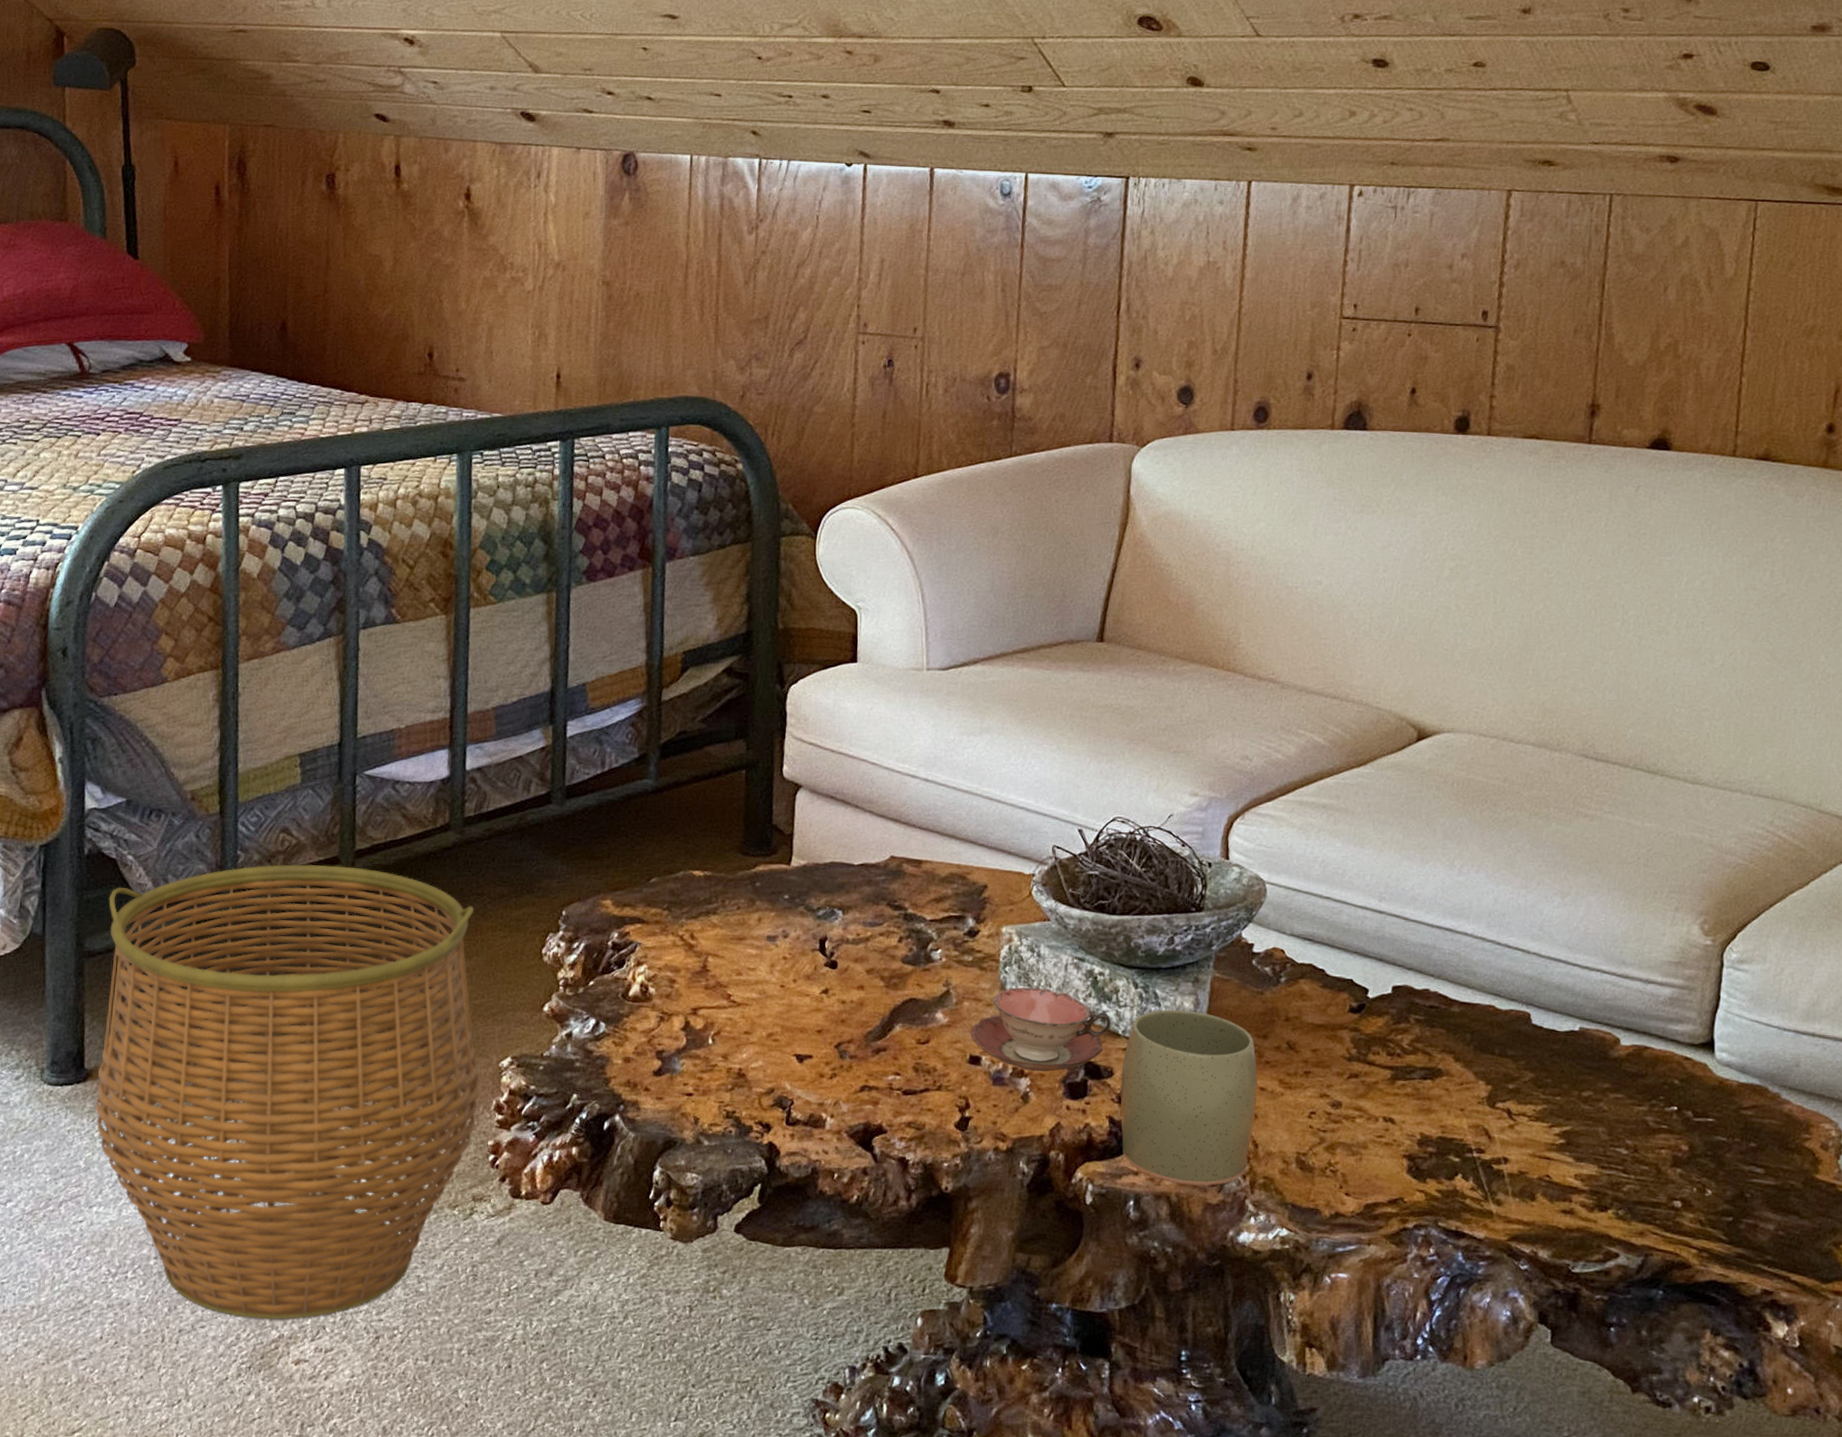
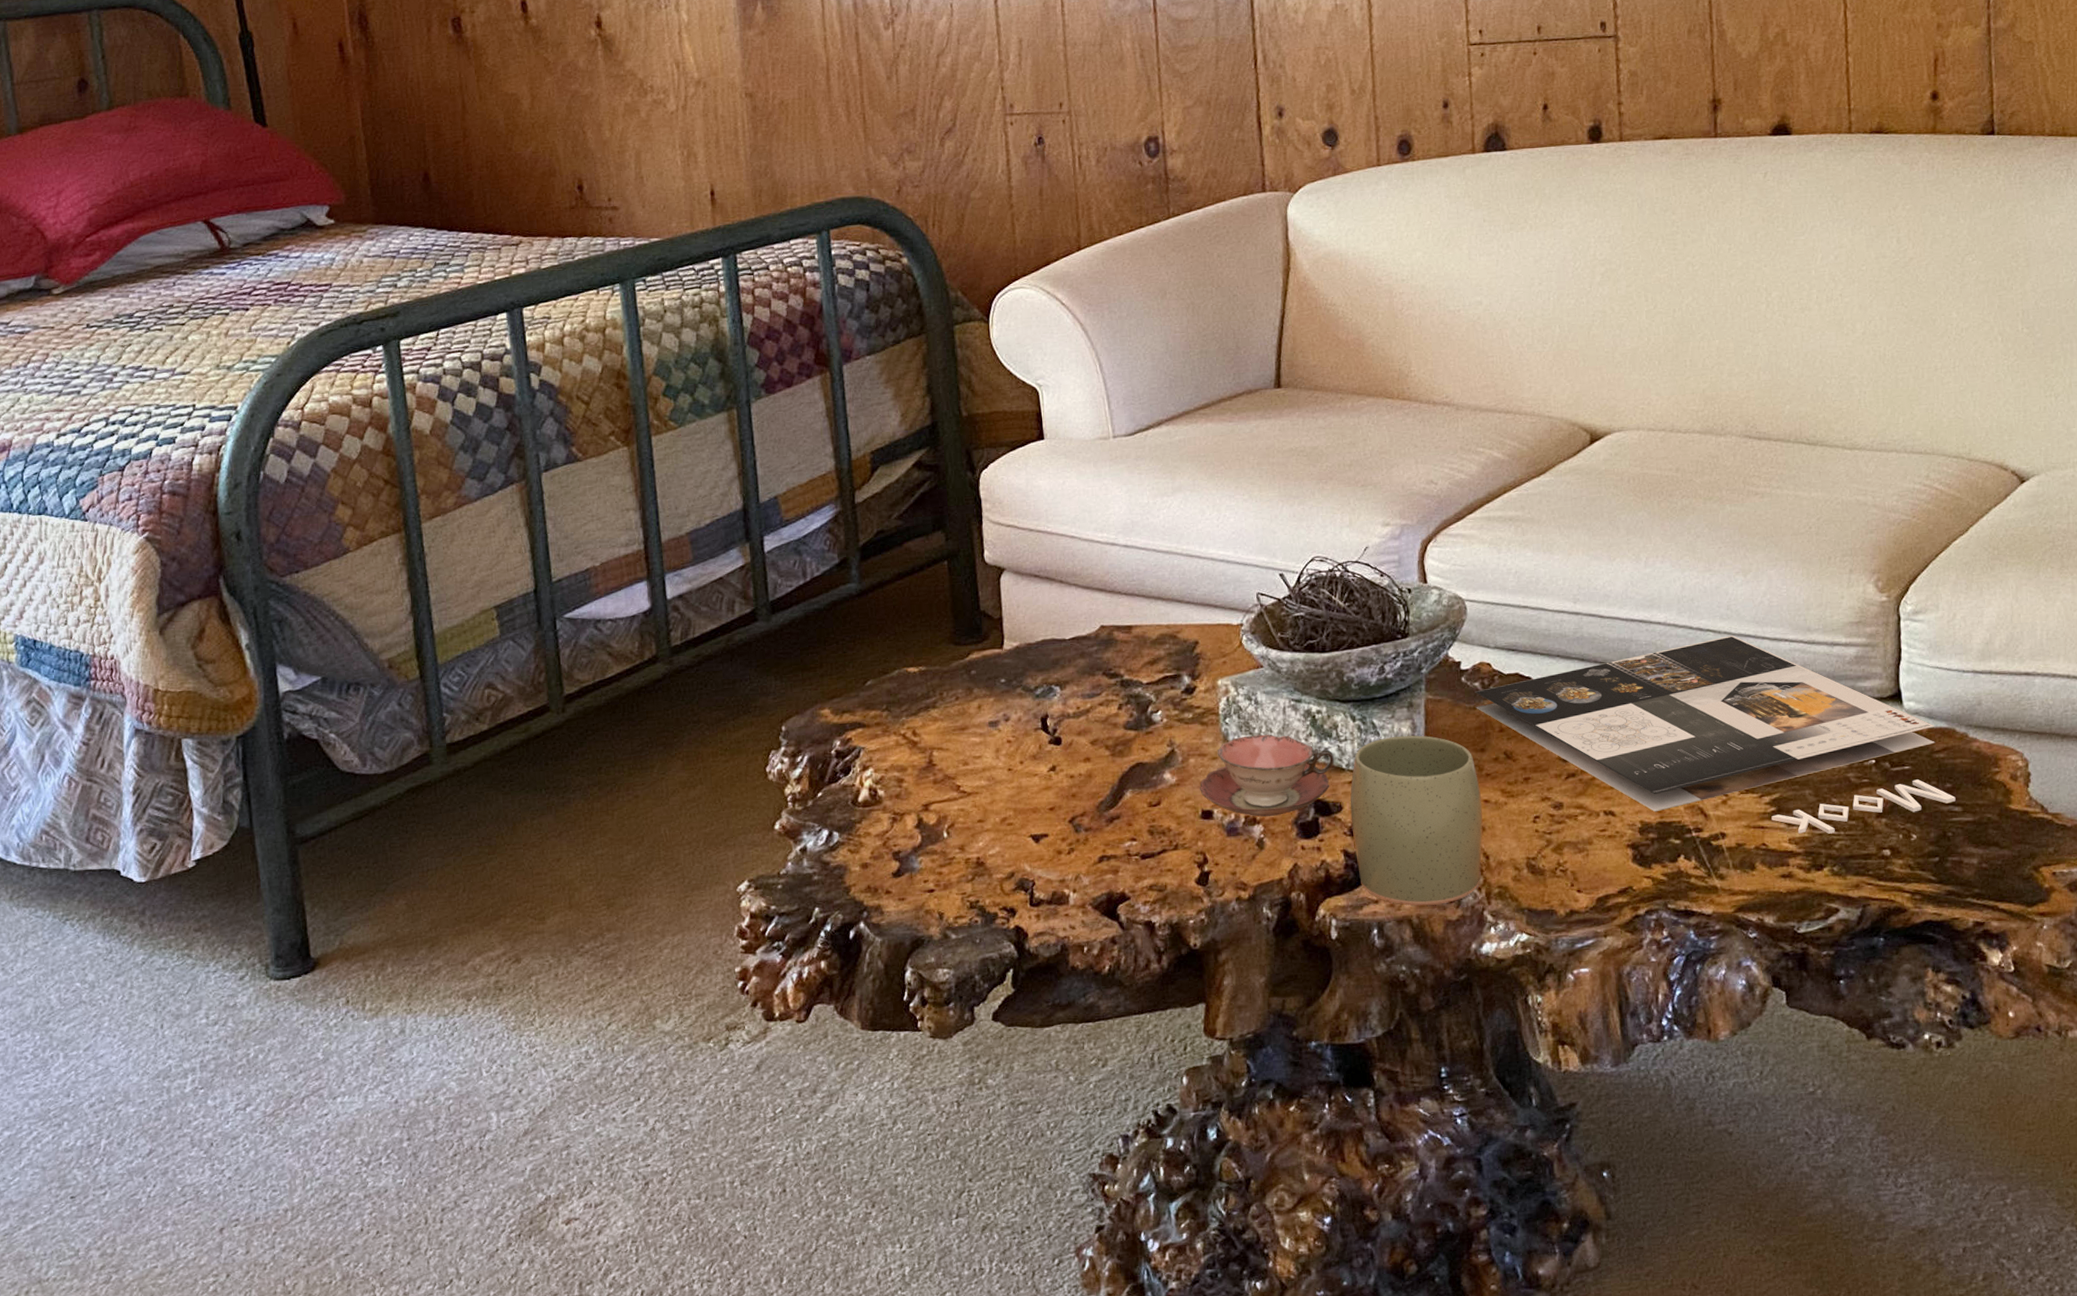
basket: present [95,864,482,1320] -> none [315,712,722,1186]
magazine: none [1263,957,1759,1176] -> present [1474,635,1956,834]

